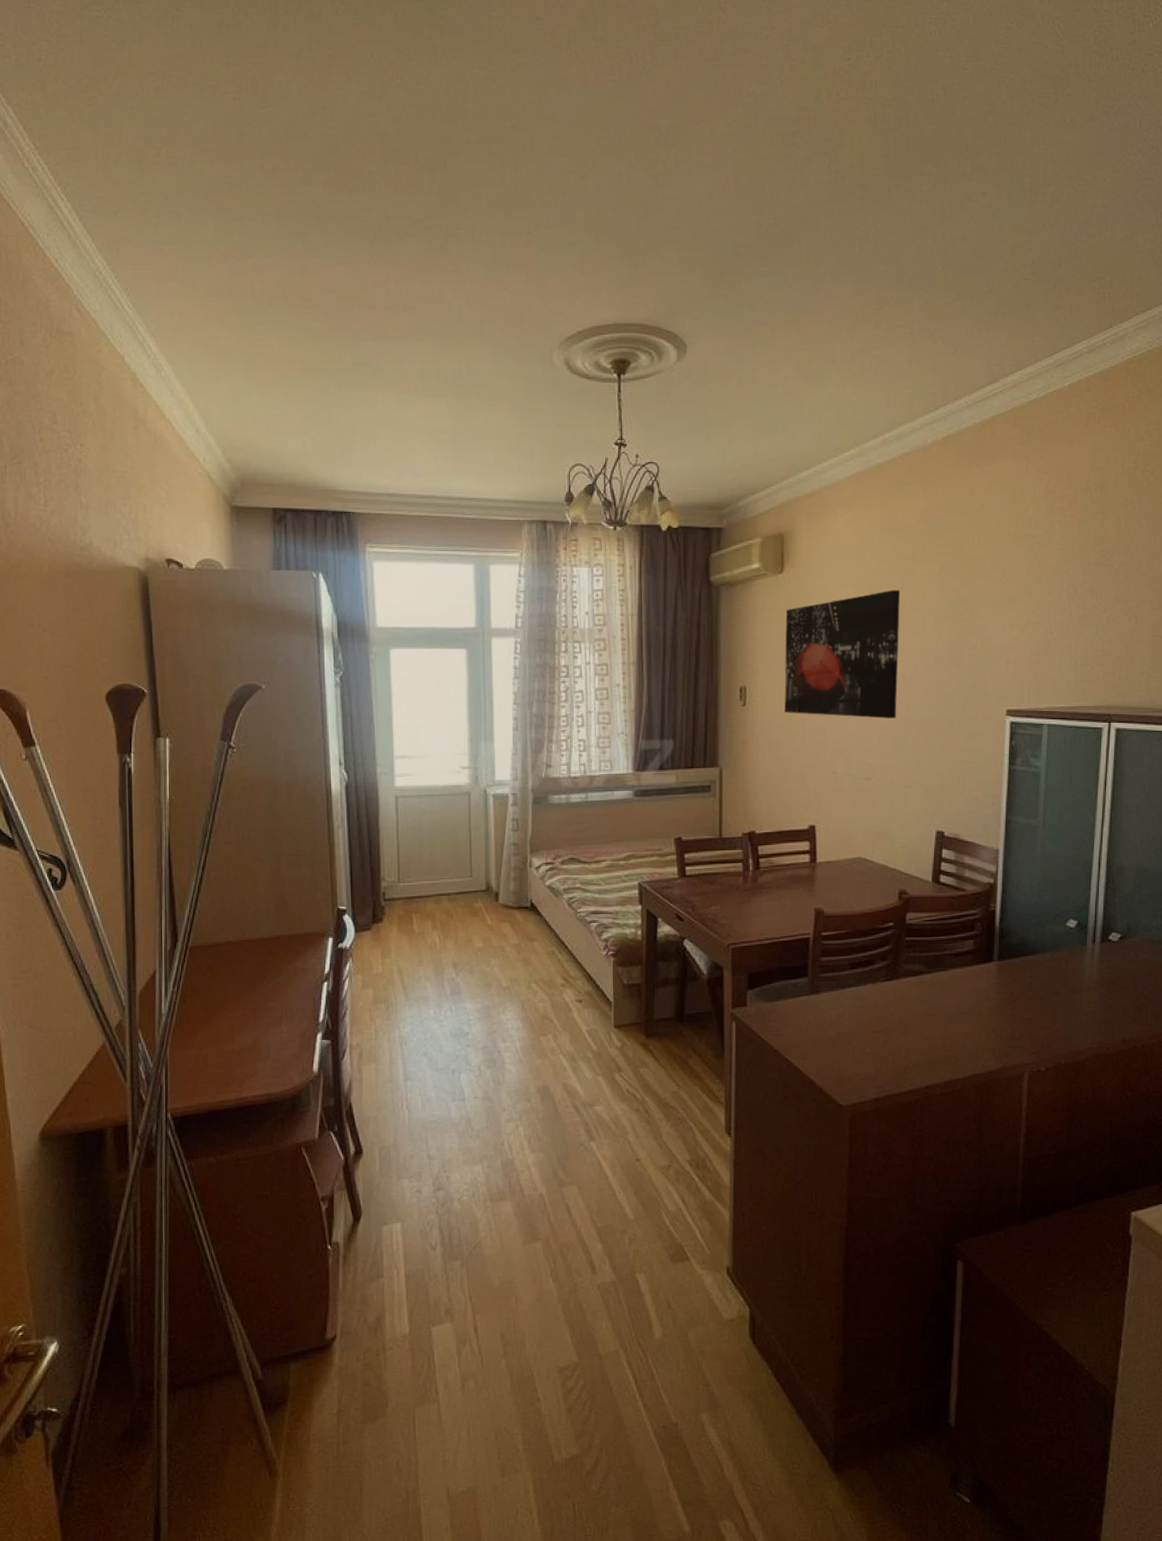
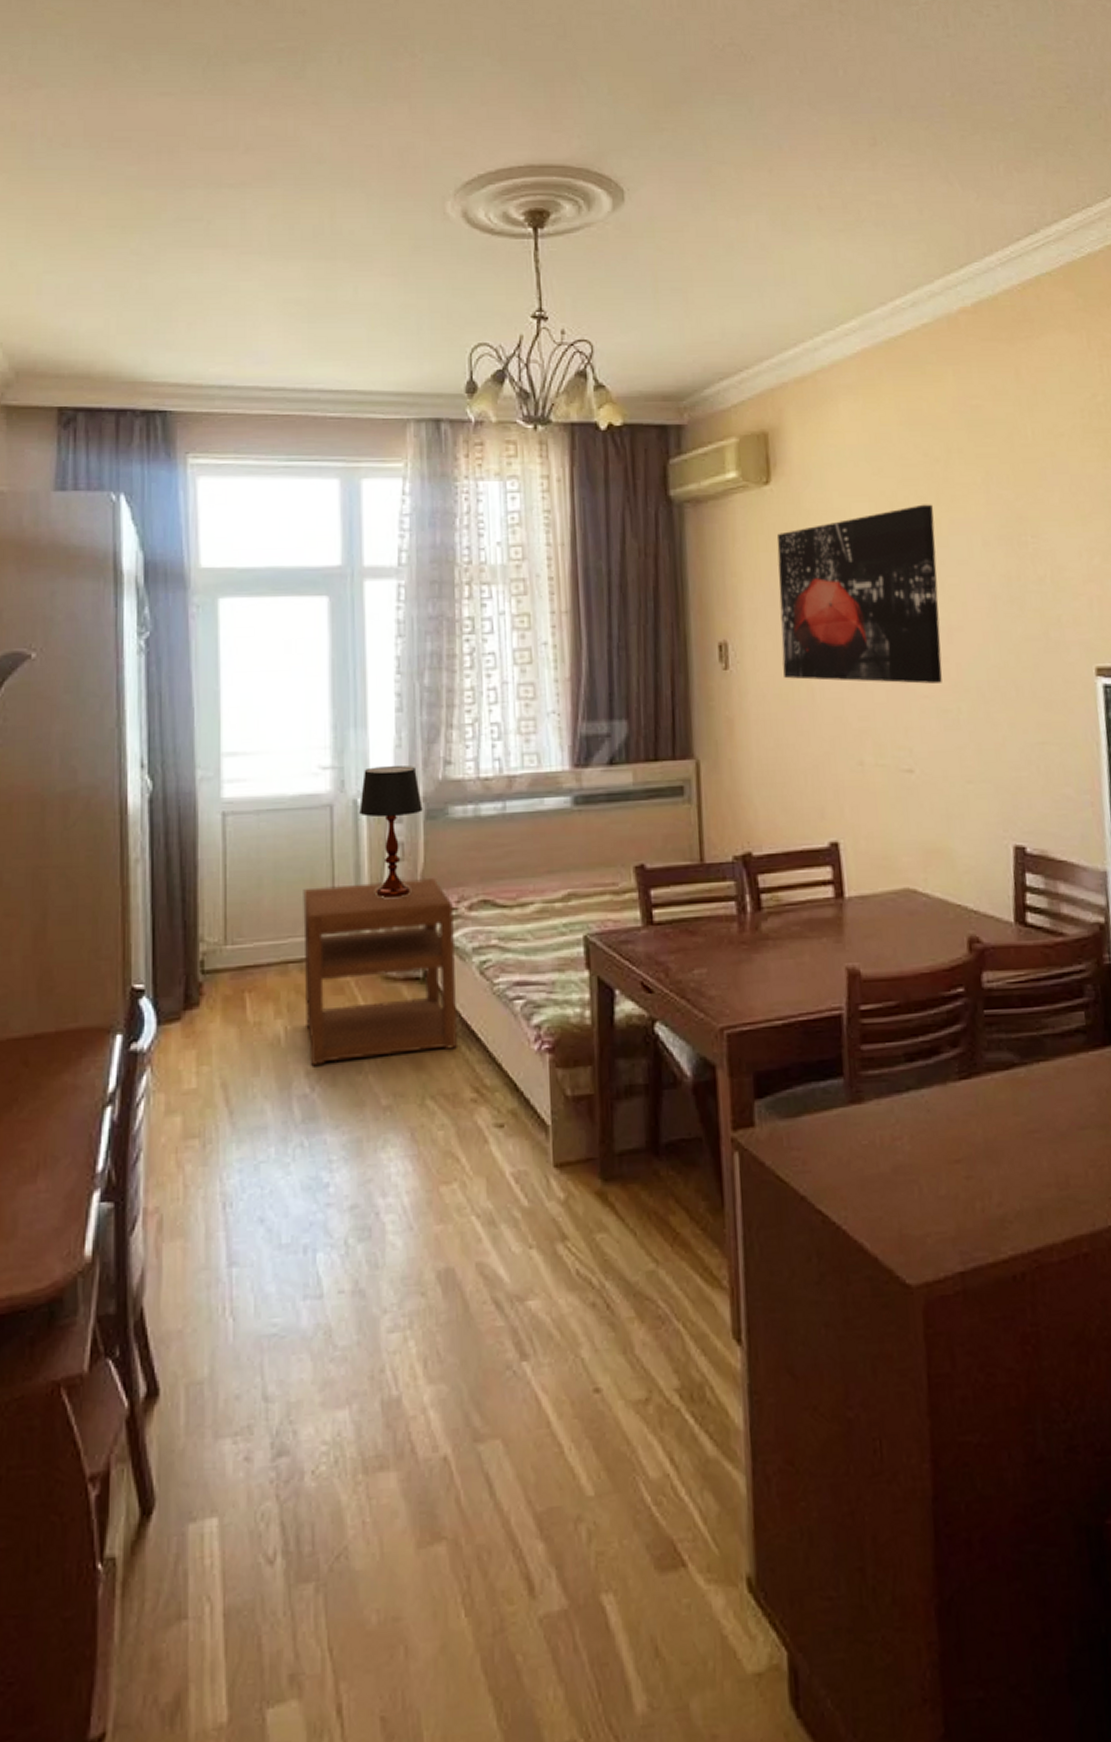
nightstand: none [450,842,552,961] -> present [303,877,457,1067]
table lamp: none [488,768,531,855] -> present [359,766,423,898]

